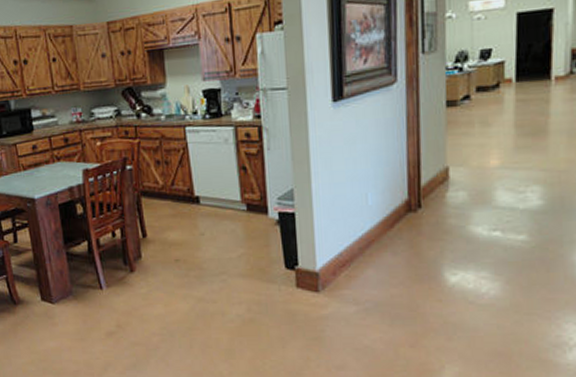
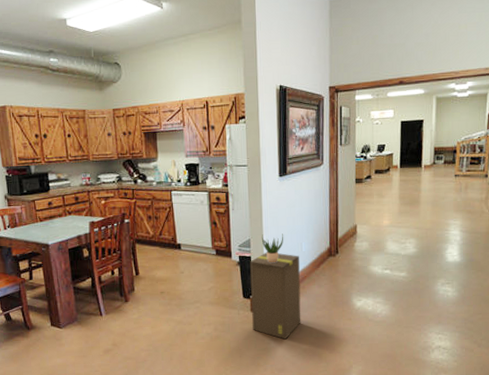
cardboard box: none [294,206,368,326] -> present [250,252,301,340]
potted plant: none [309,181,341,222] -> present [261,233,284,263]

